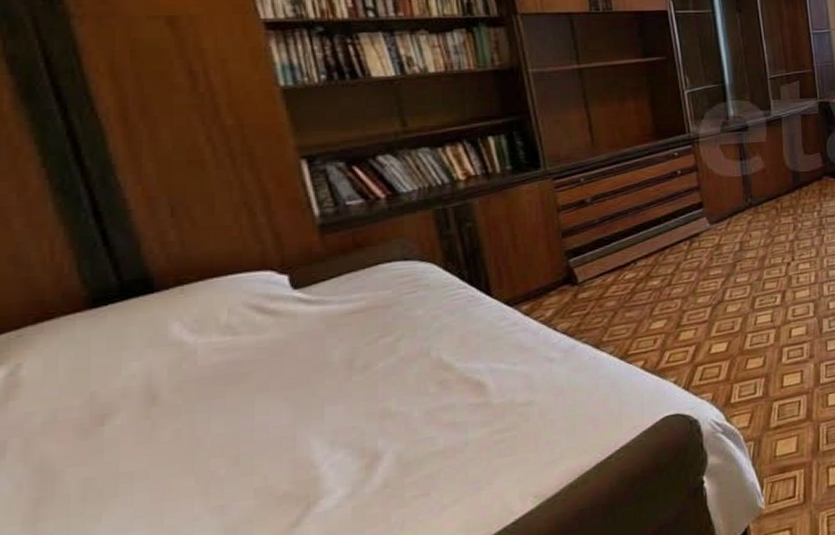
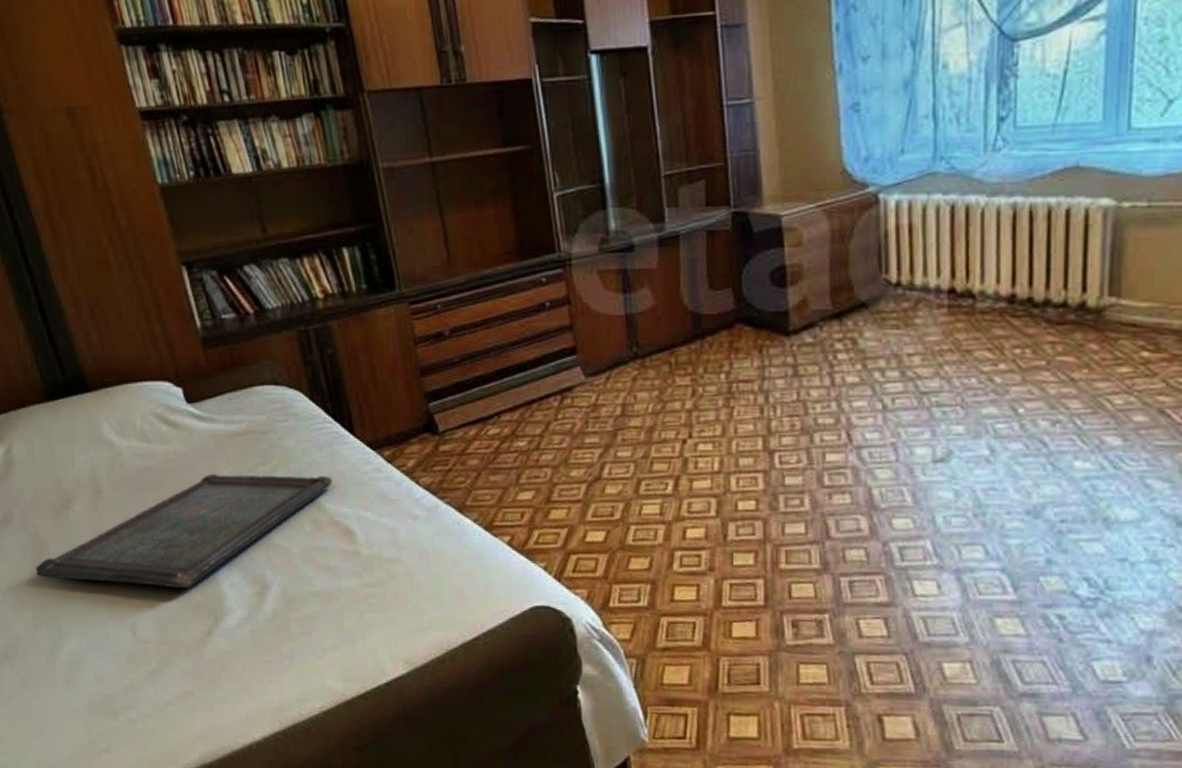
serving tray: none [36,337,465,514] -> present [36,473,333,588]

